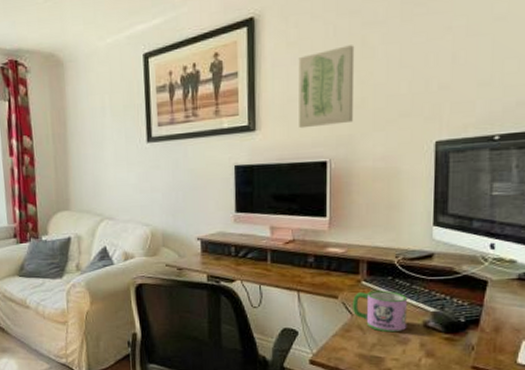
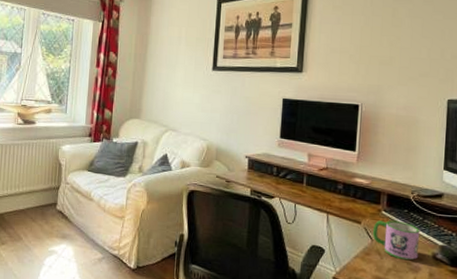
wall art: present [298,45,355,129] -> none [338,14,387,76]

